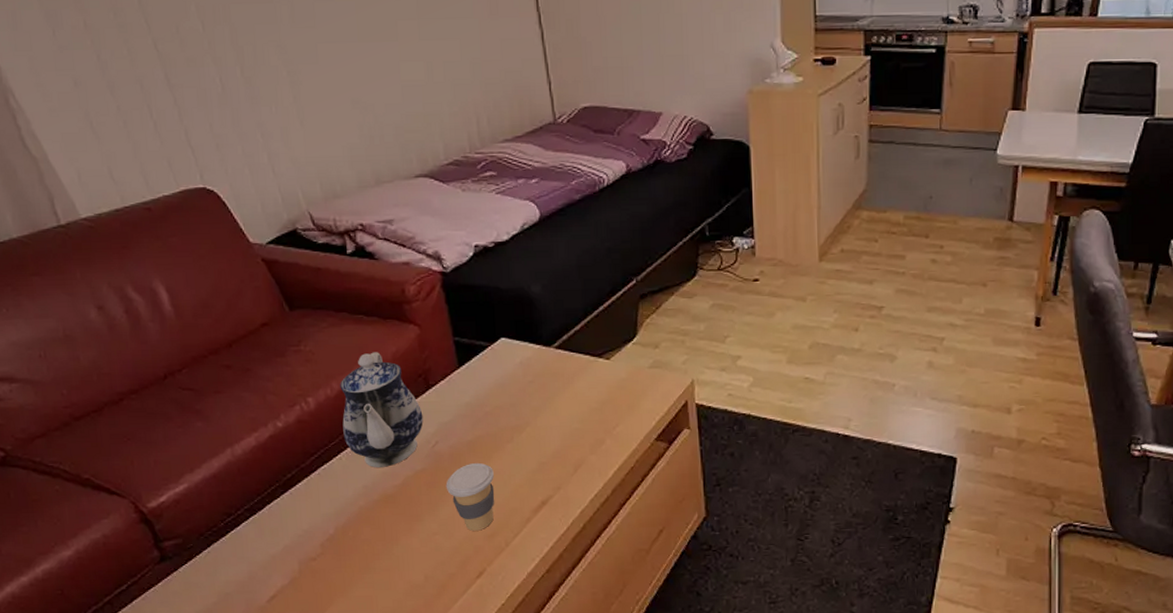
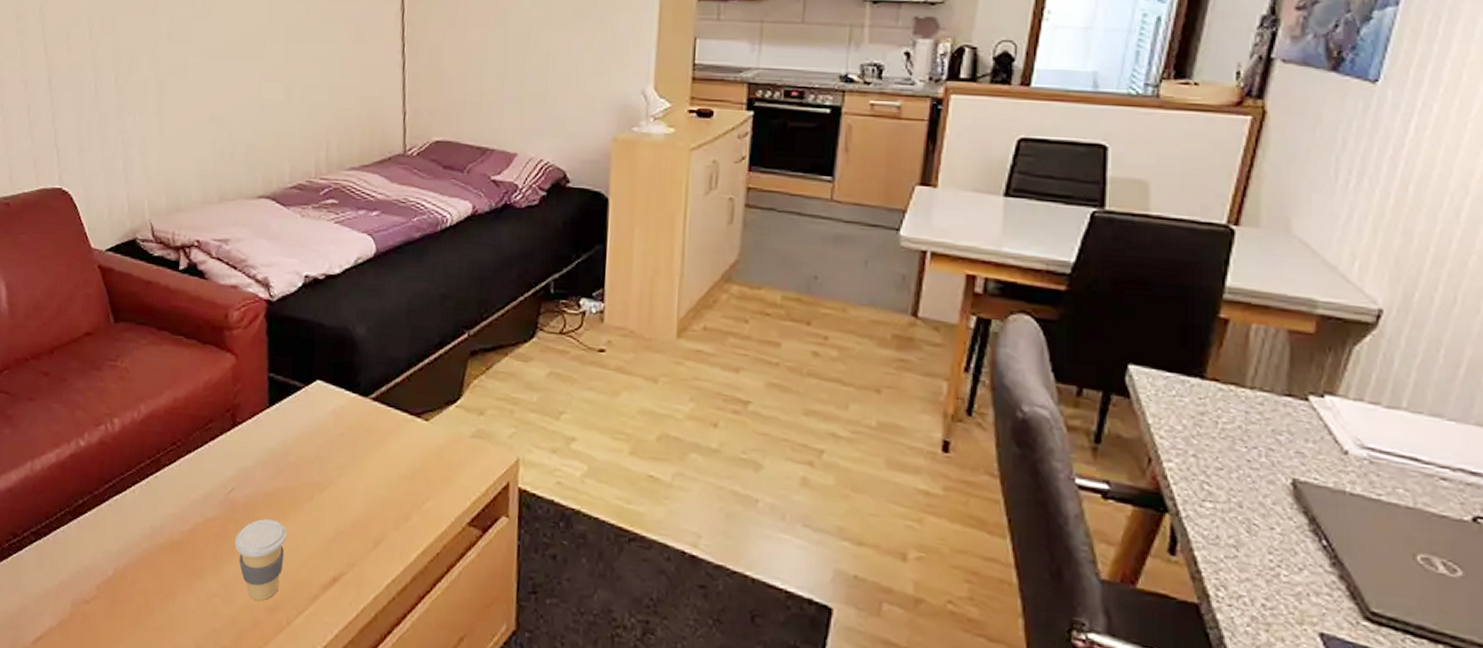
teapot: present [340,352,423,467] -> none [141,377,224,509]

